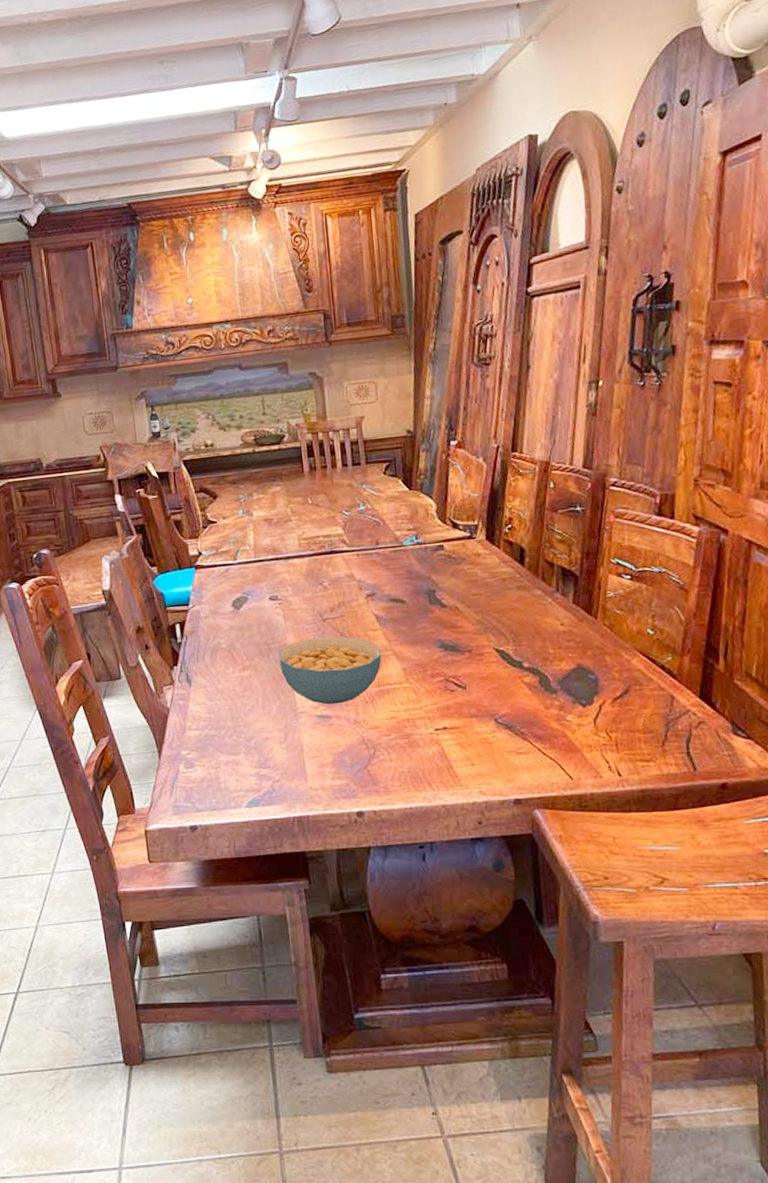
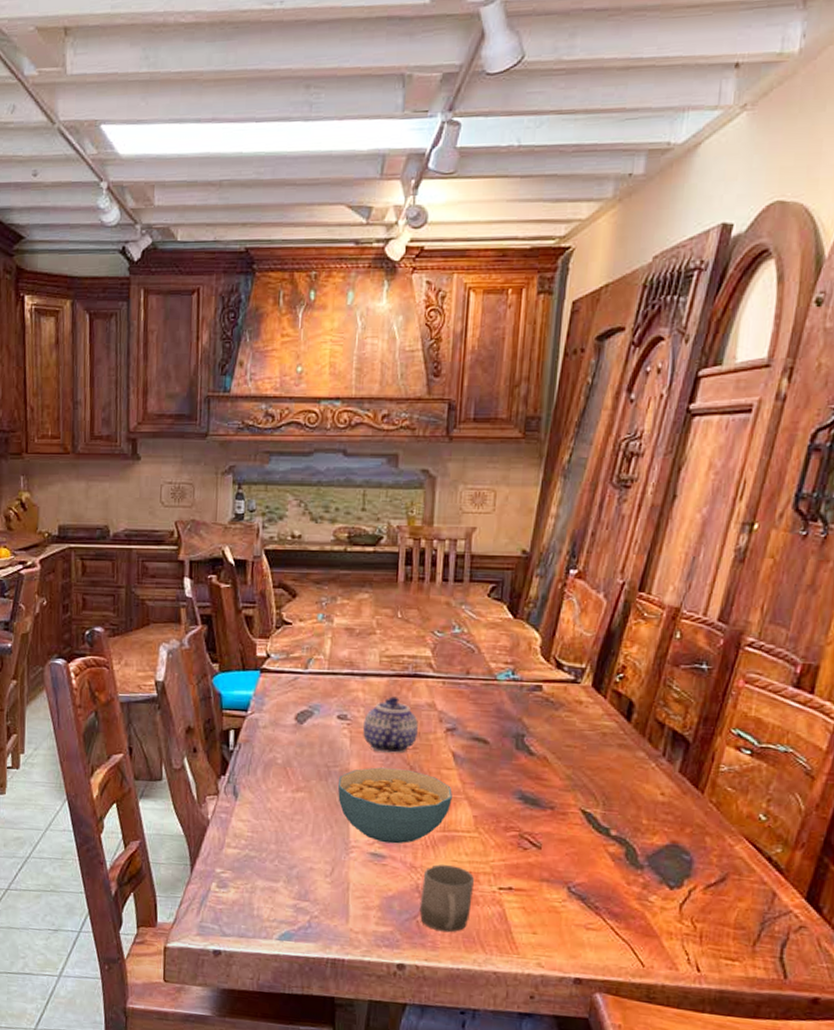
teapot: none [292,573,342,624] -> present [362,696,418,753]
cup: none [367,716,414,777] -> present [419,865,474,933]

